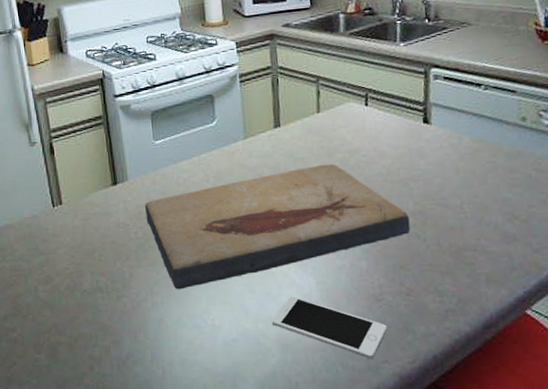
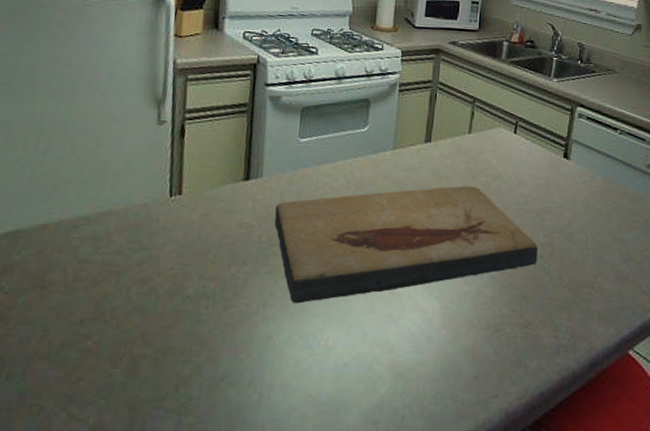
cell phone: present [272,296,388,359] -> none [389,320,502,393]

